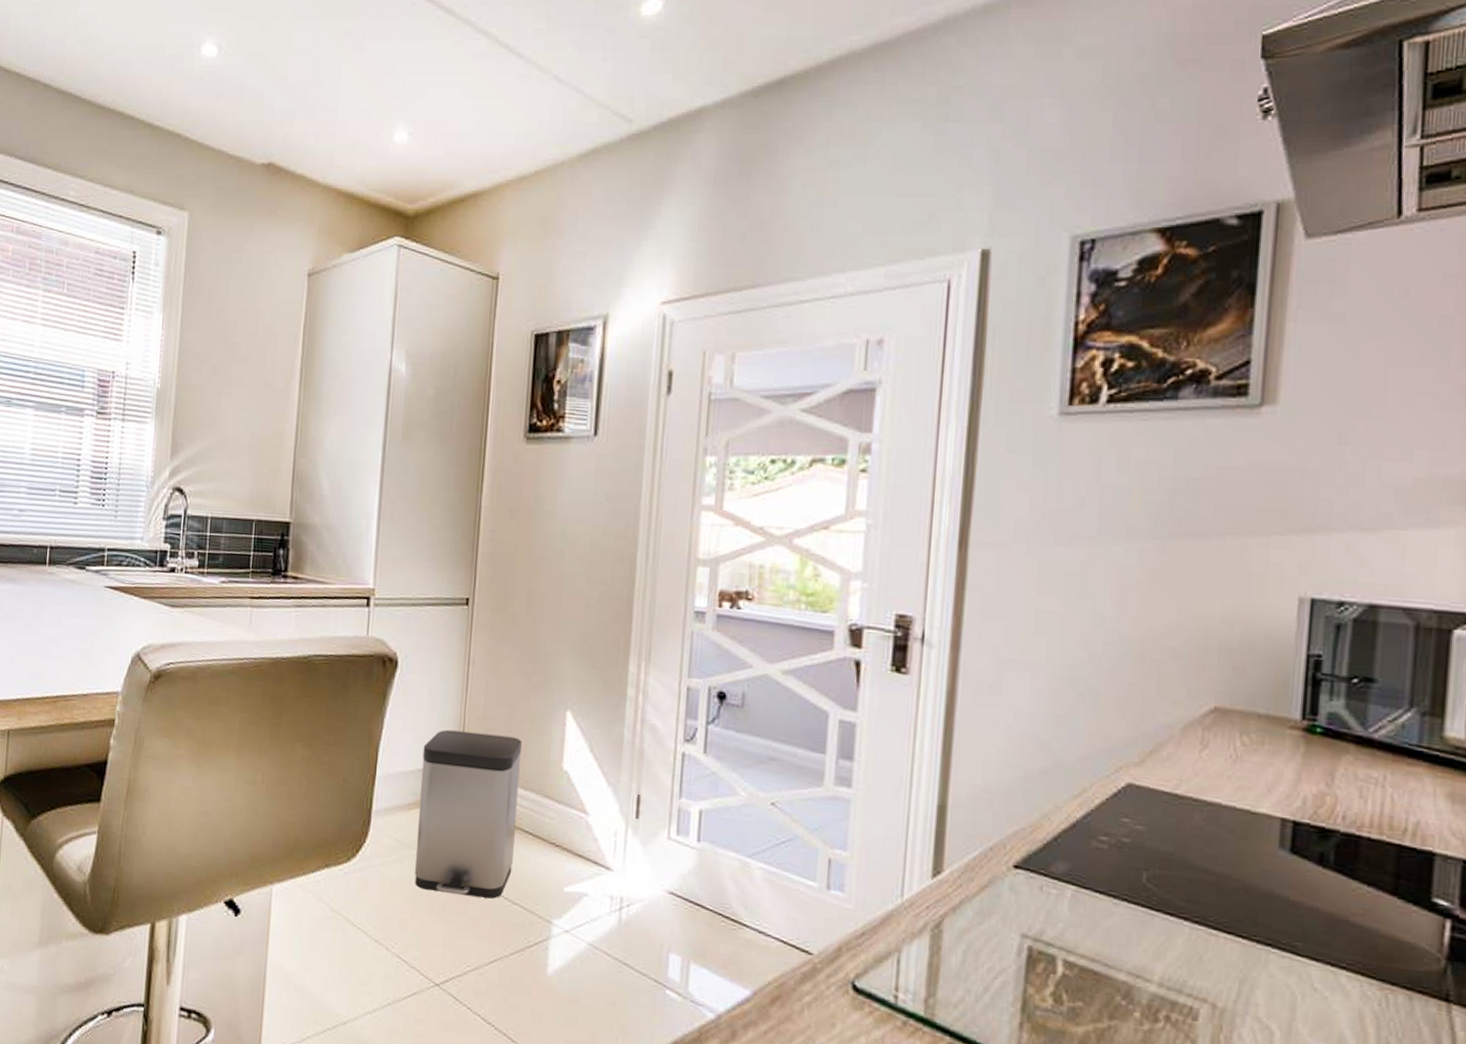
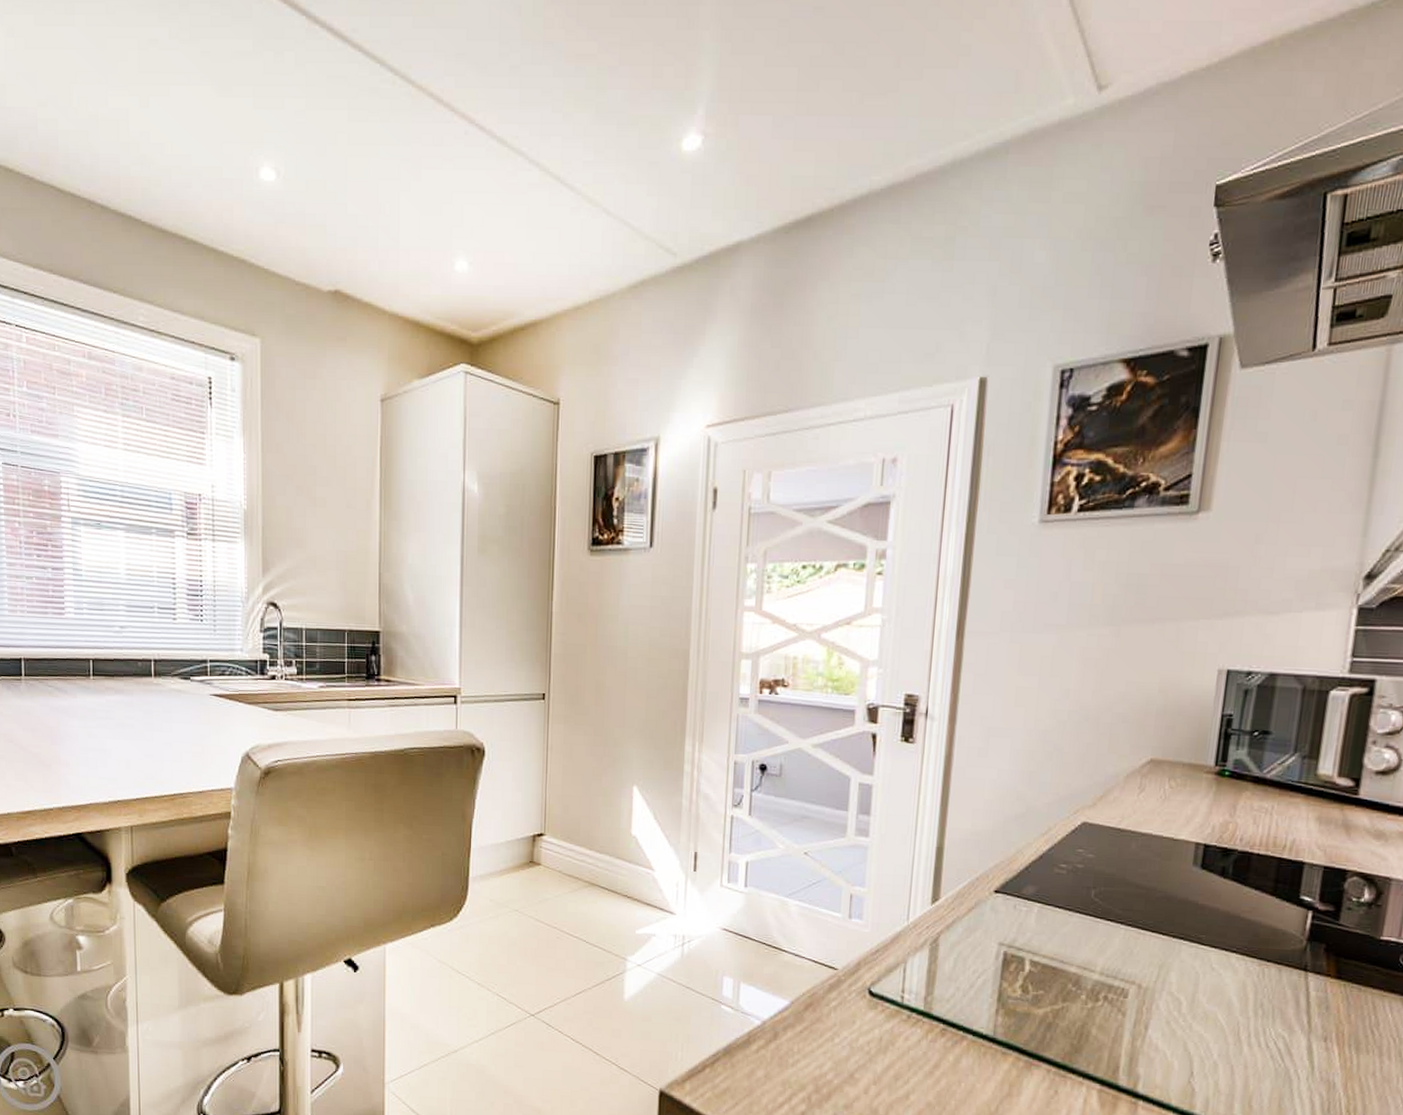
pedal bin: present [414,729,522,899] -> none [508,806,596,943]

